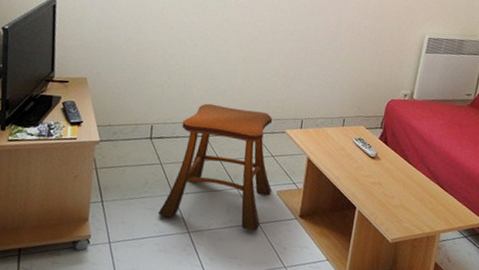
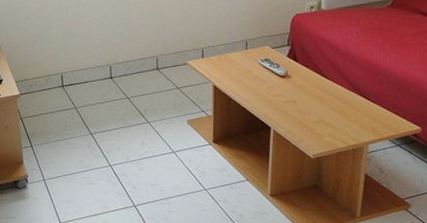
stool: present [159,103,273,231] -> none [81,47,182,159]

